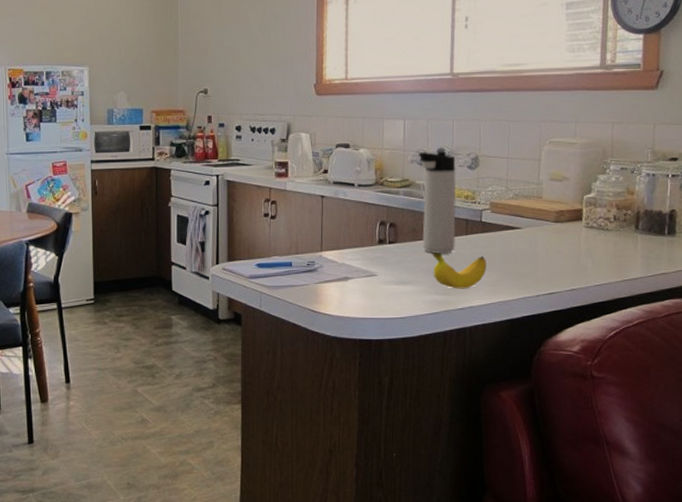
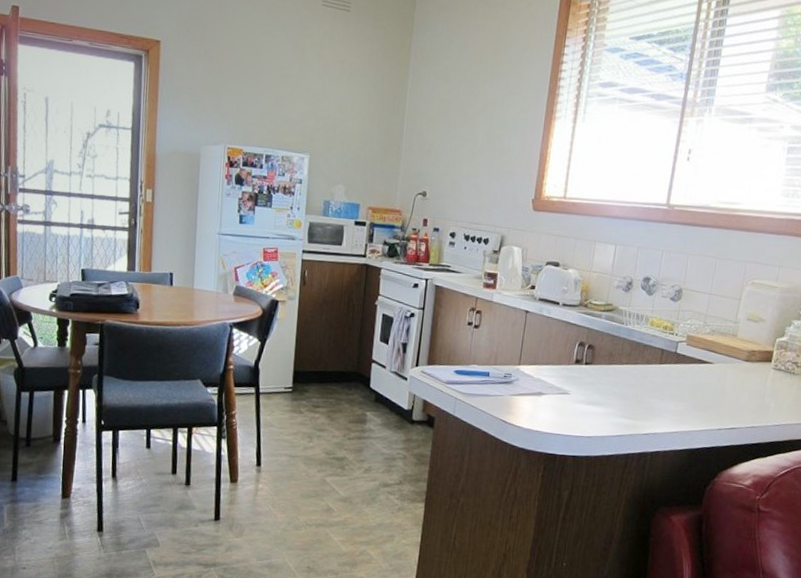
thermos bottle: present [418,150,456,254] -> none [617,279,660,380]
banana: present [432,251,486,289] -> none [624,376,676,416]

